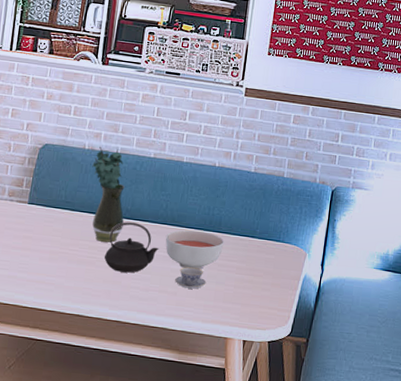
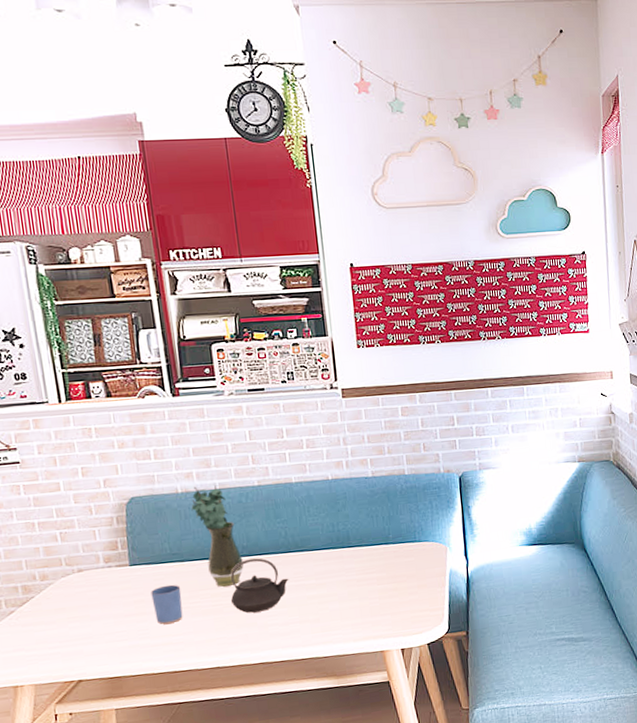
mug: none [37,228,65,264] -> present [151,584,183,624]
bowl: present [165,230,224,270] -> none [292,550,358,593]
teacup: present [175,267,206,289] -> none [314,589,349,613]

